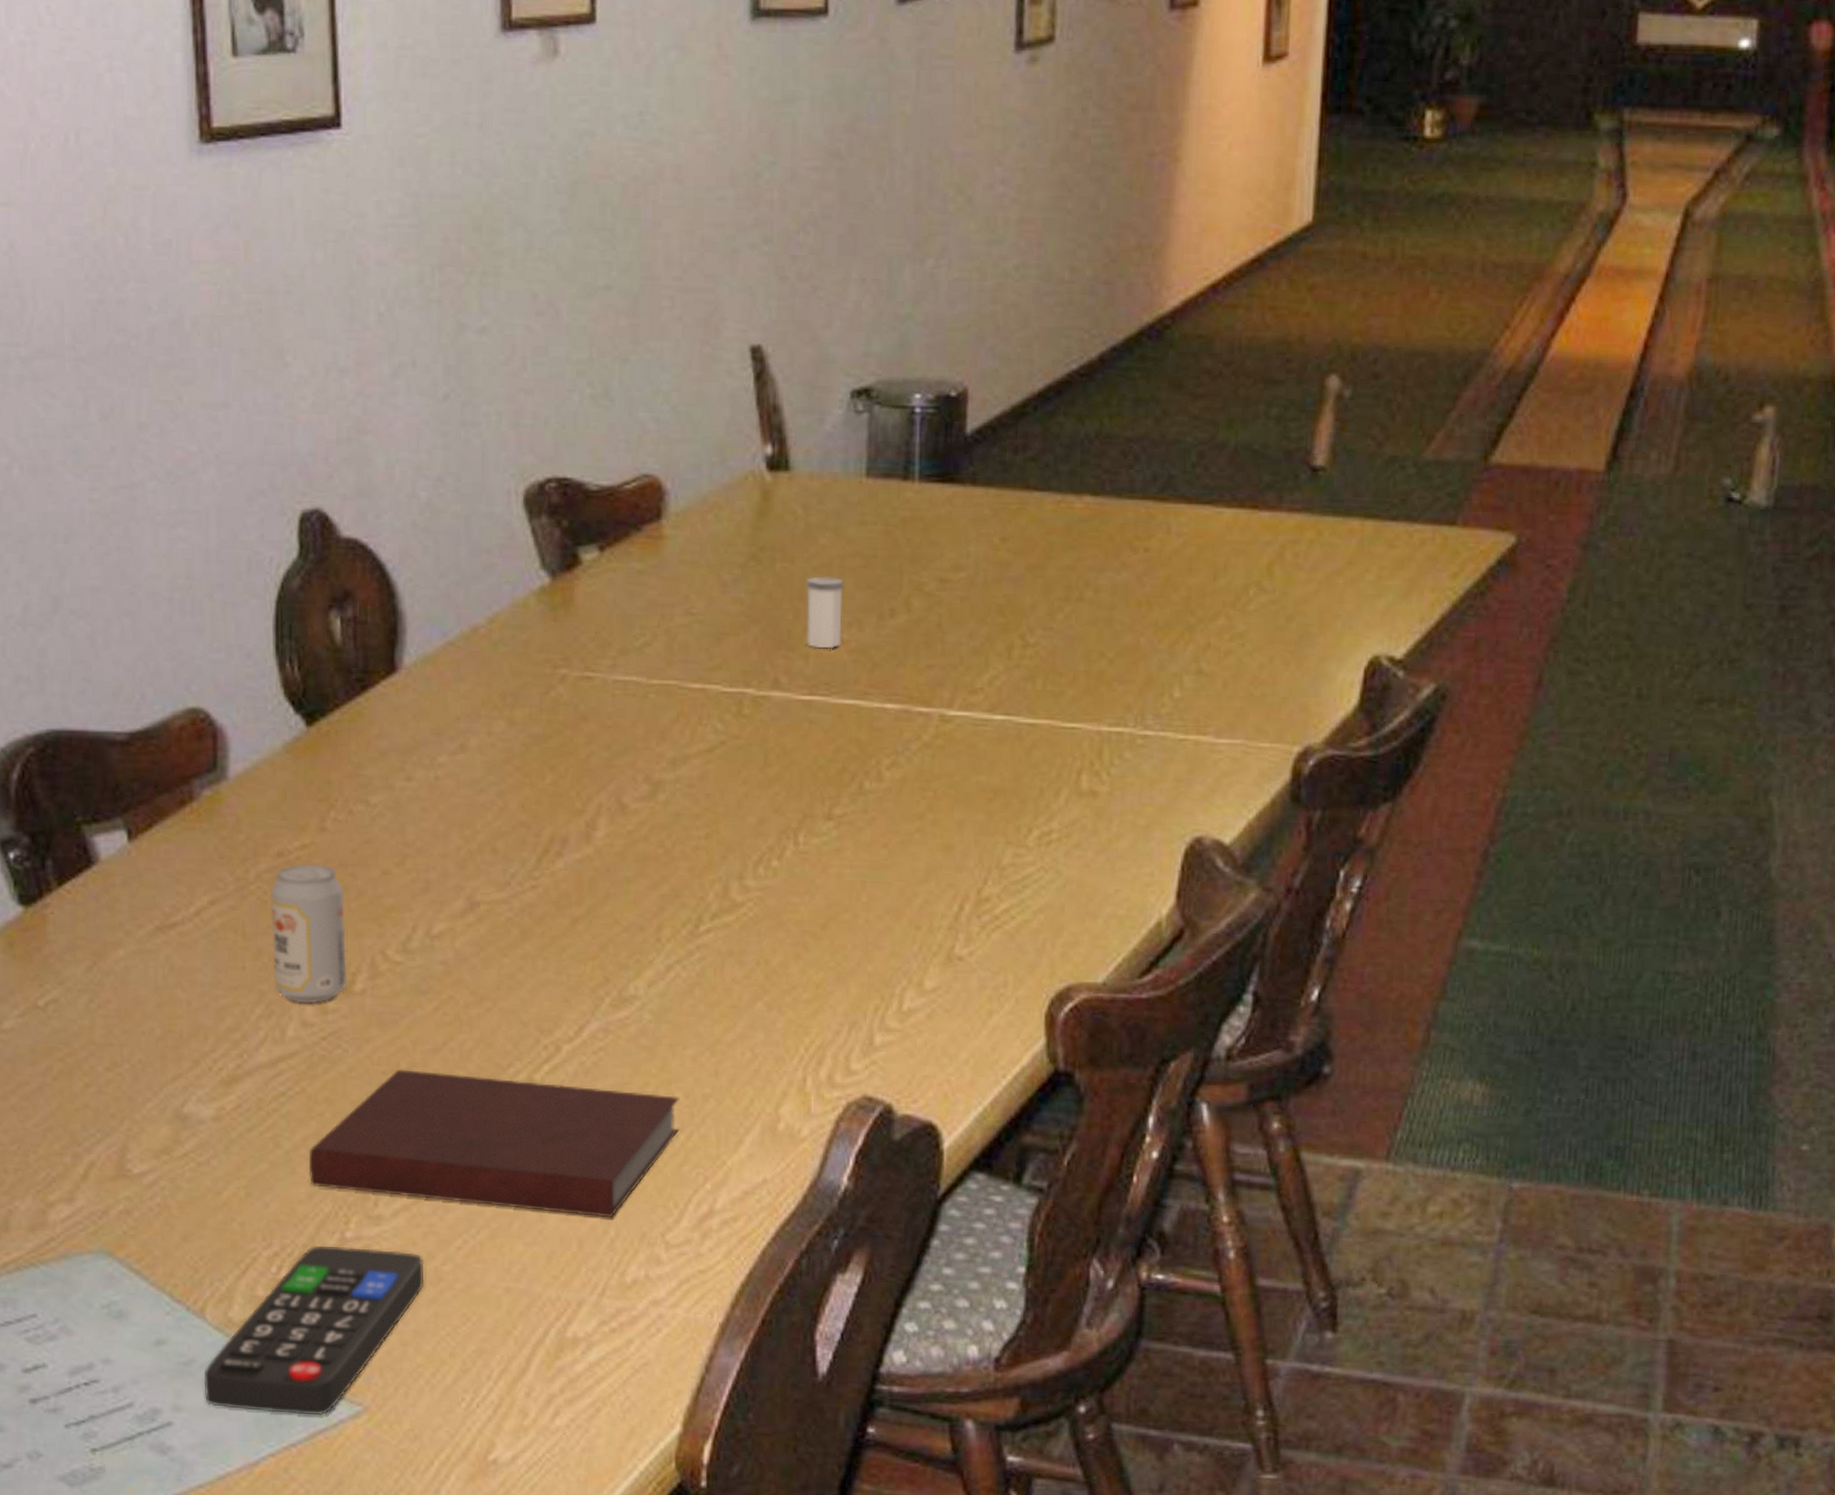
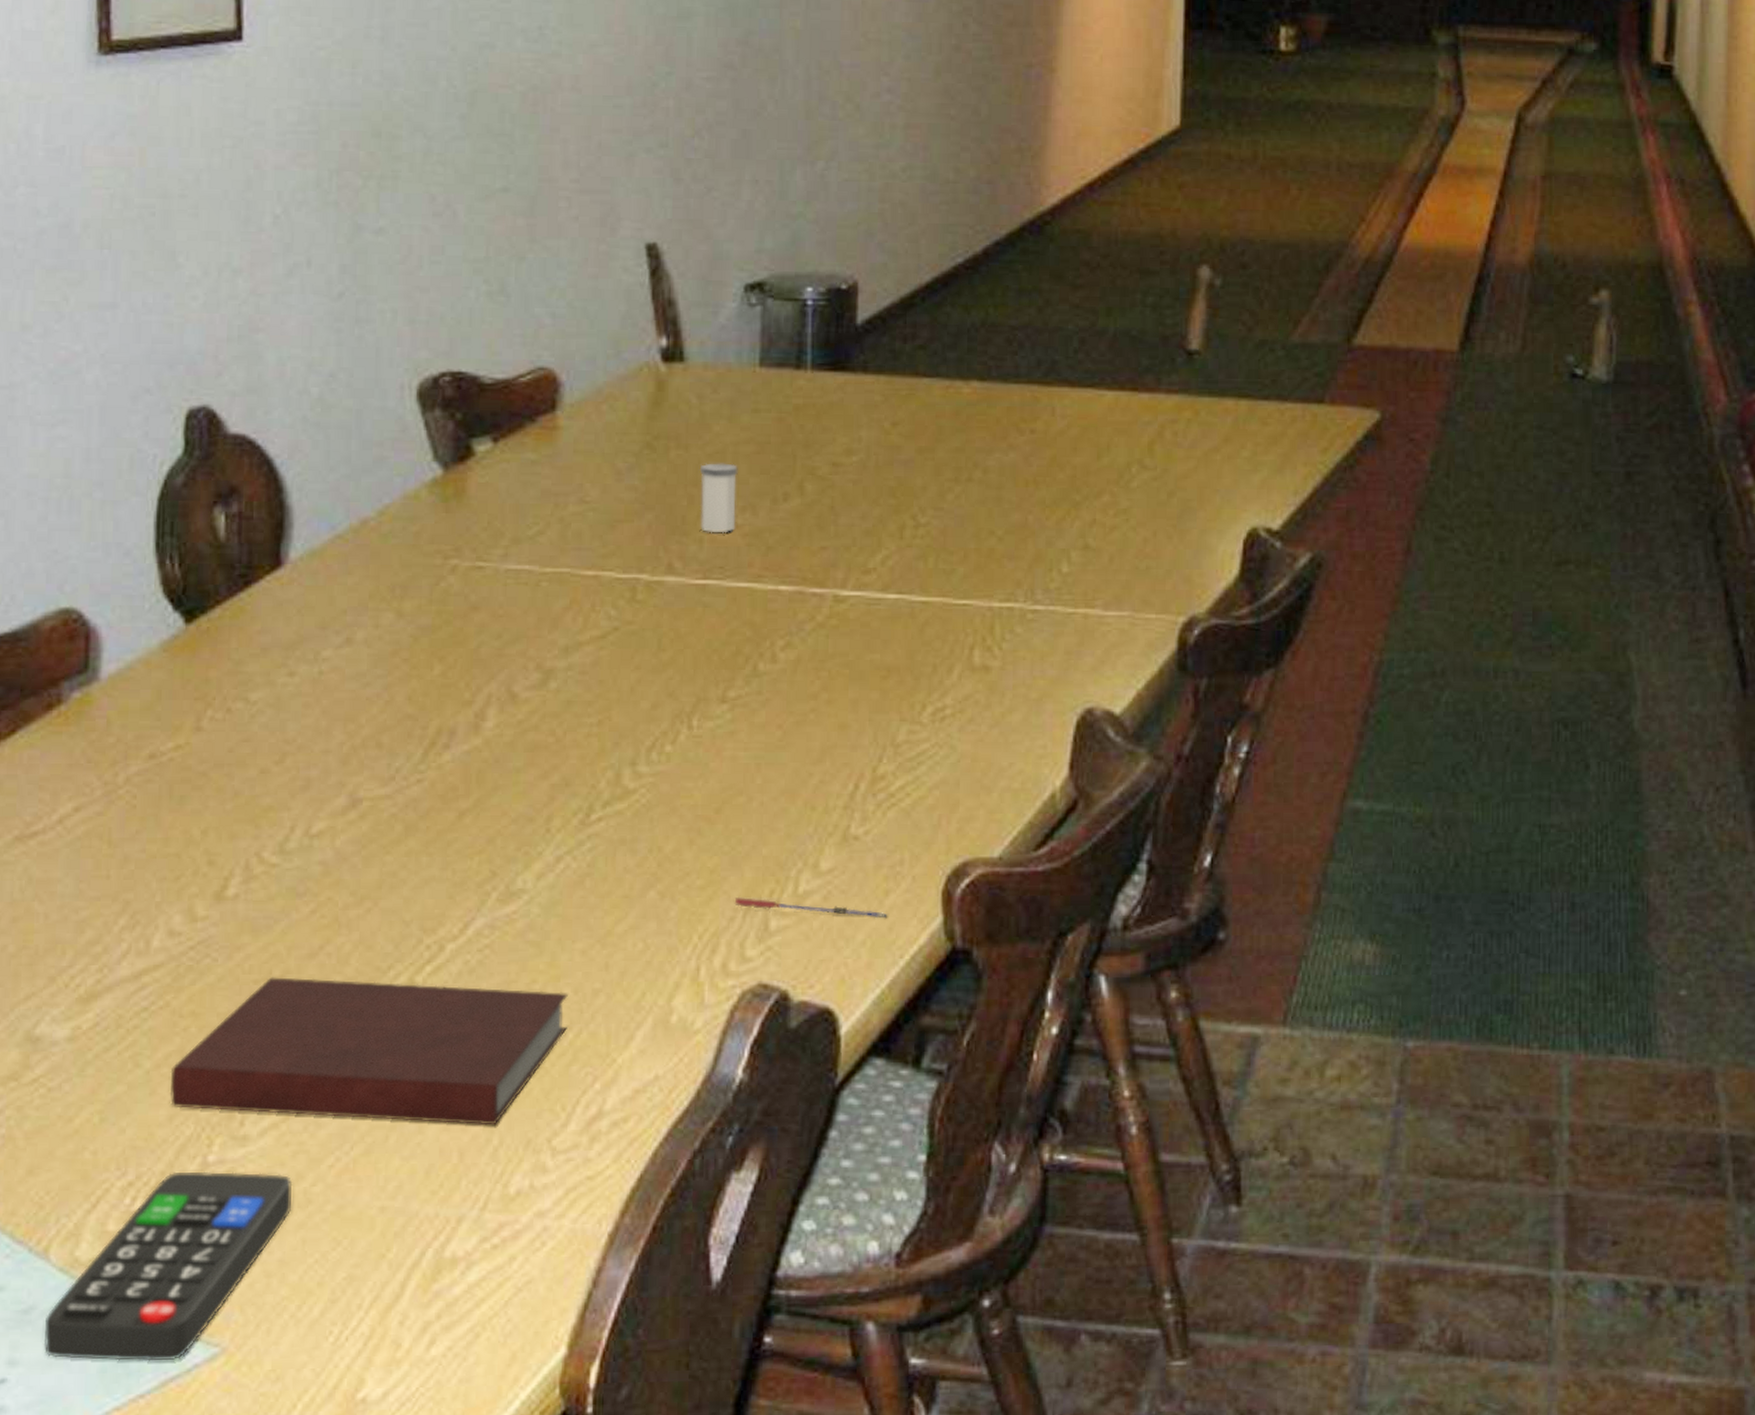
beverage can: present [271,864,347,1004] -> none [140,766,220,912]
pen: none [840,1011,991,1039] -> present [734,896,888,919]

